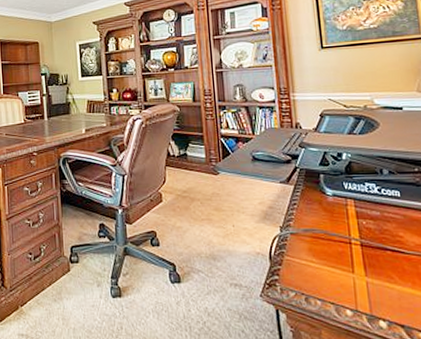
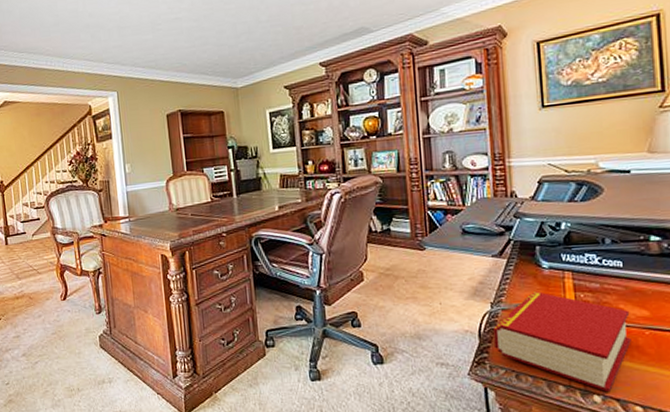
book: none [283,217,412,319] -> present [494,291,632,393]

